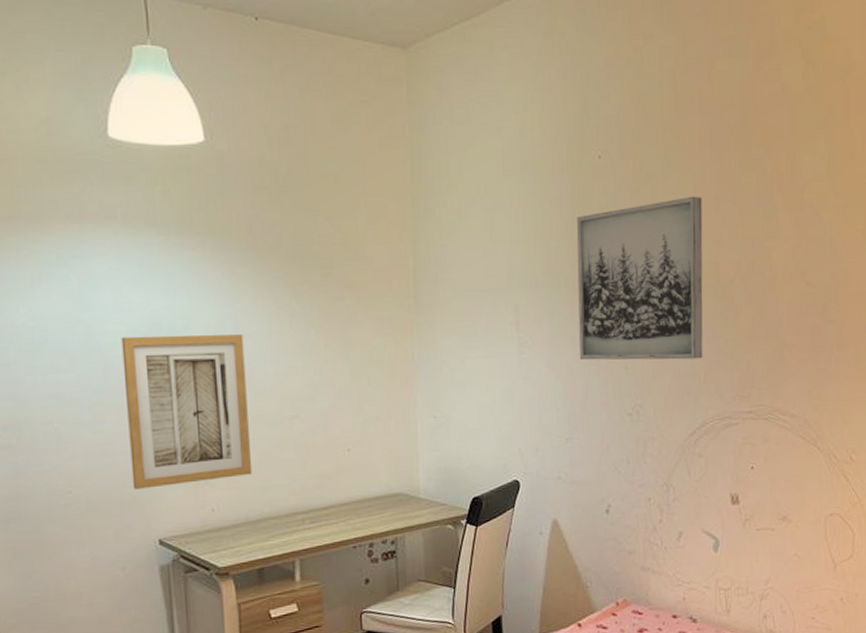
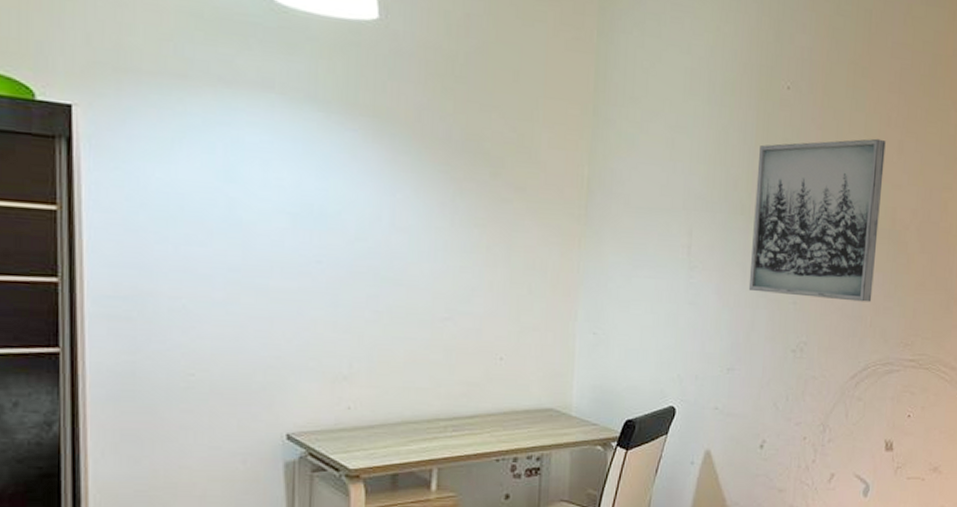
wall art: present [121,334,253,489] -> none [263,214,400,379]

